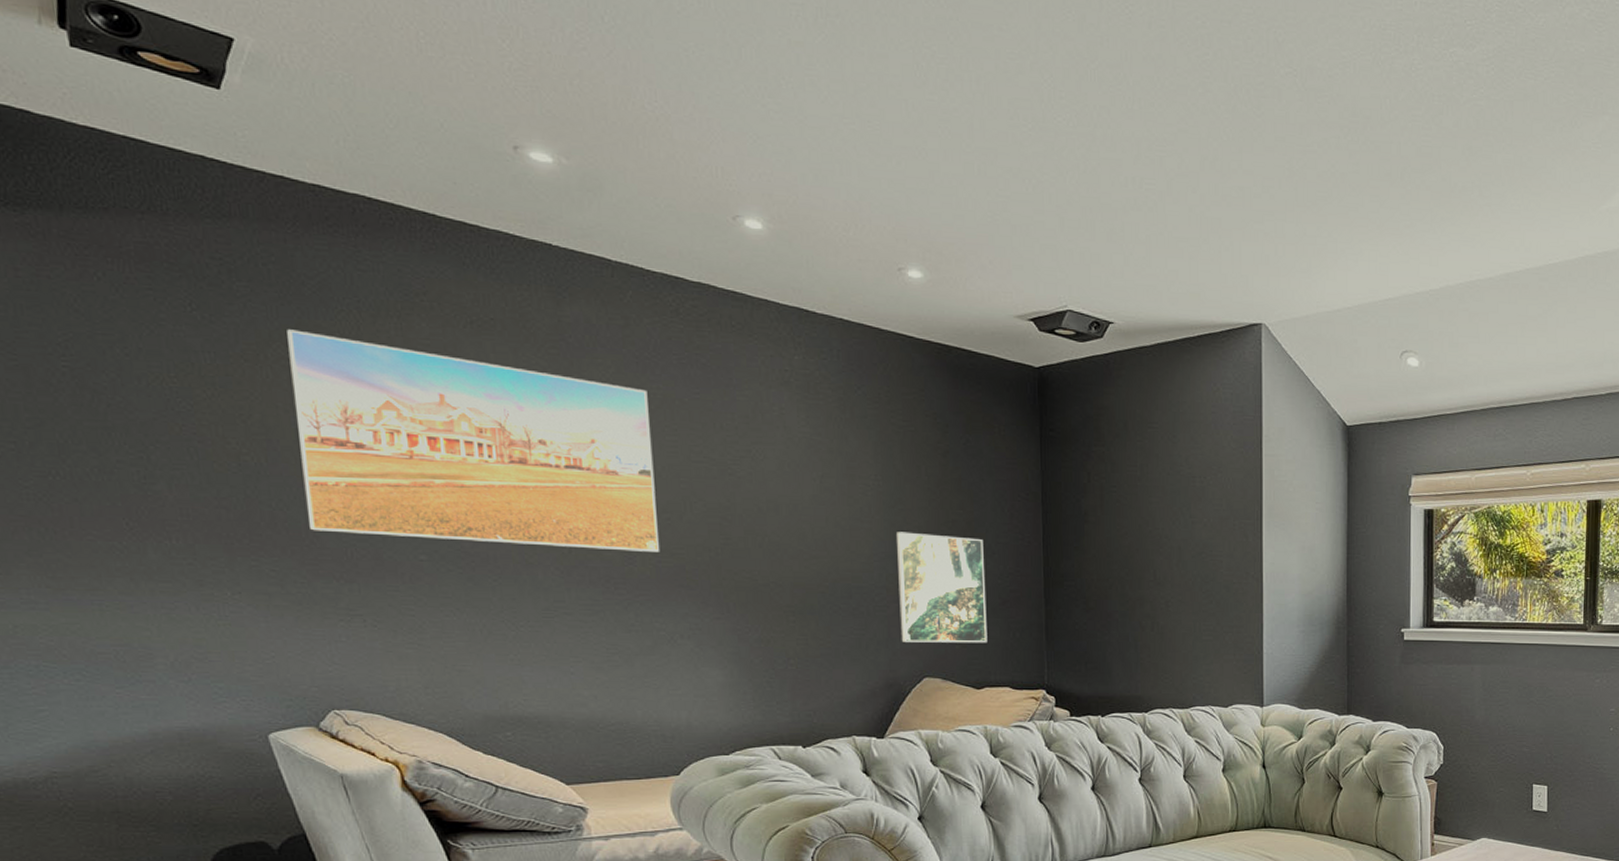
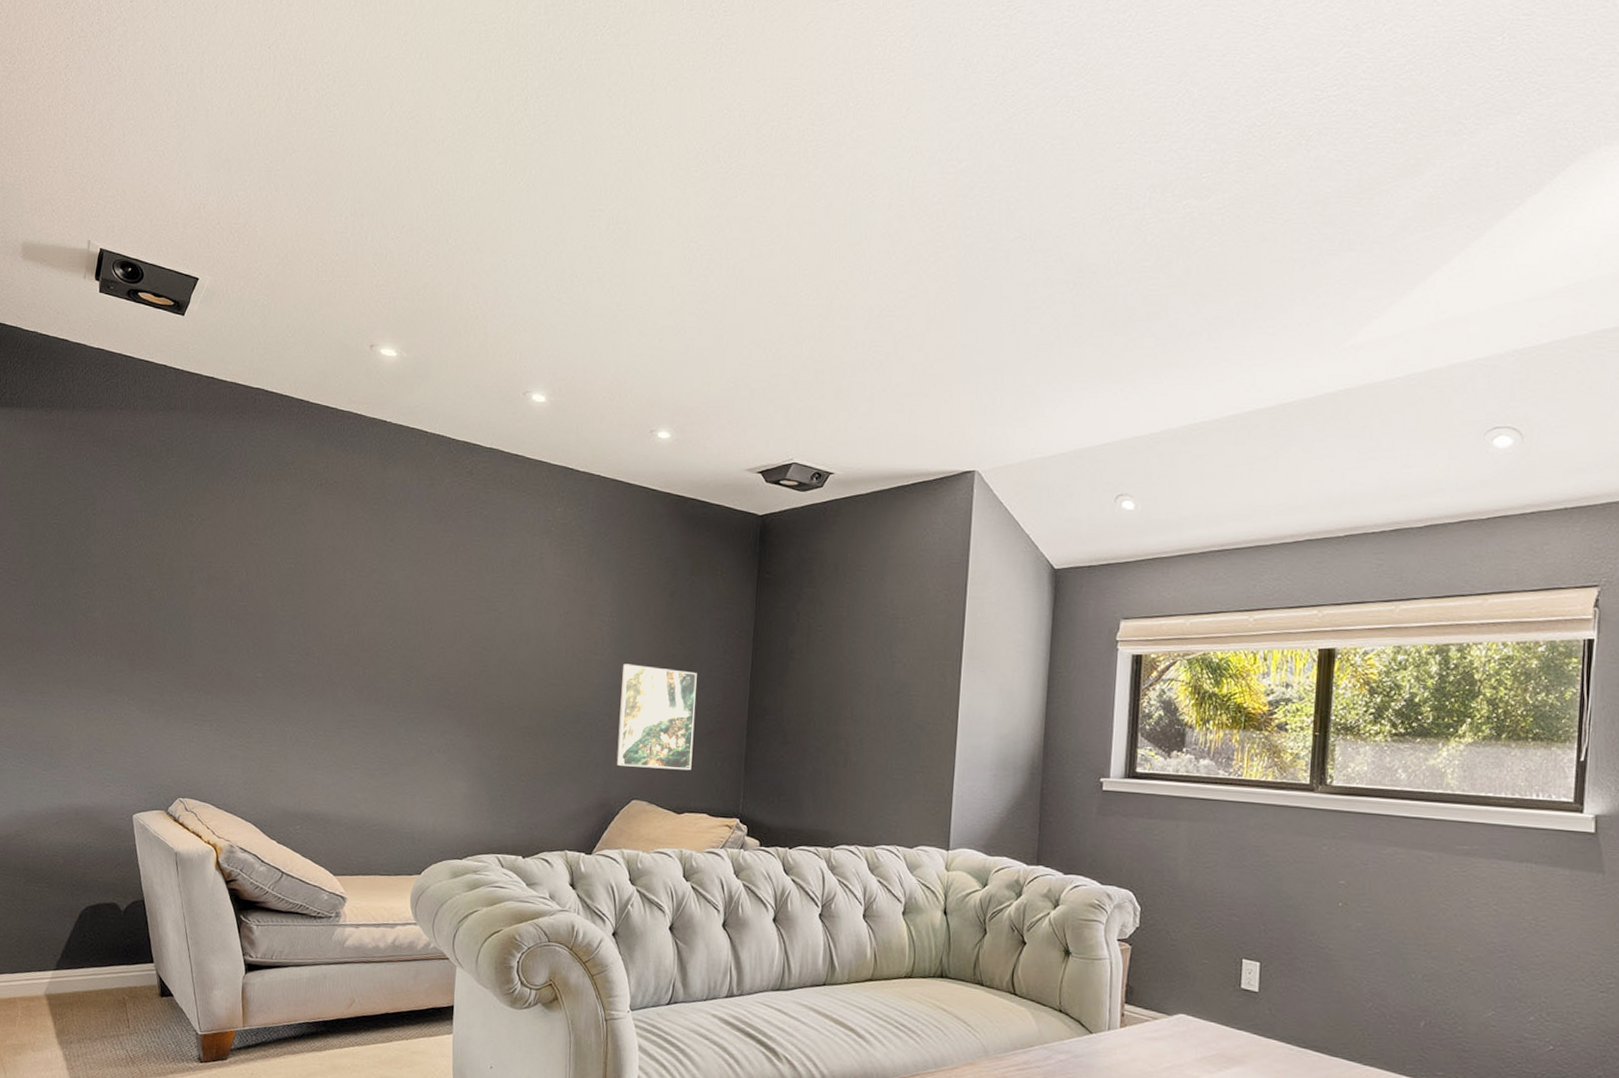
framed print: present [287,329,660,552] -> none [187,493,440,676]

